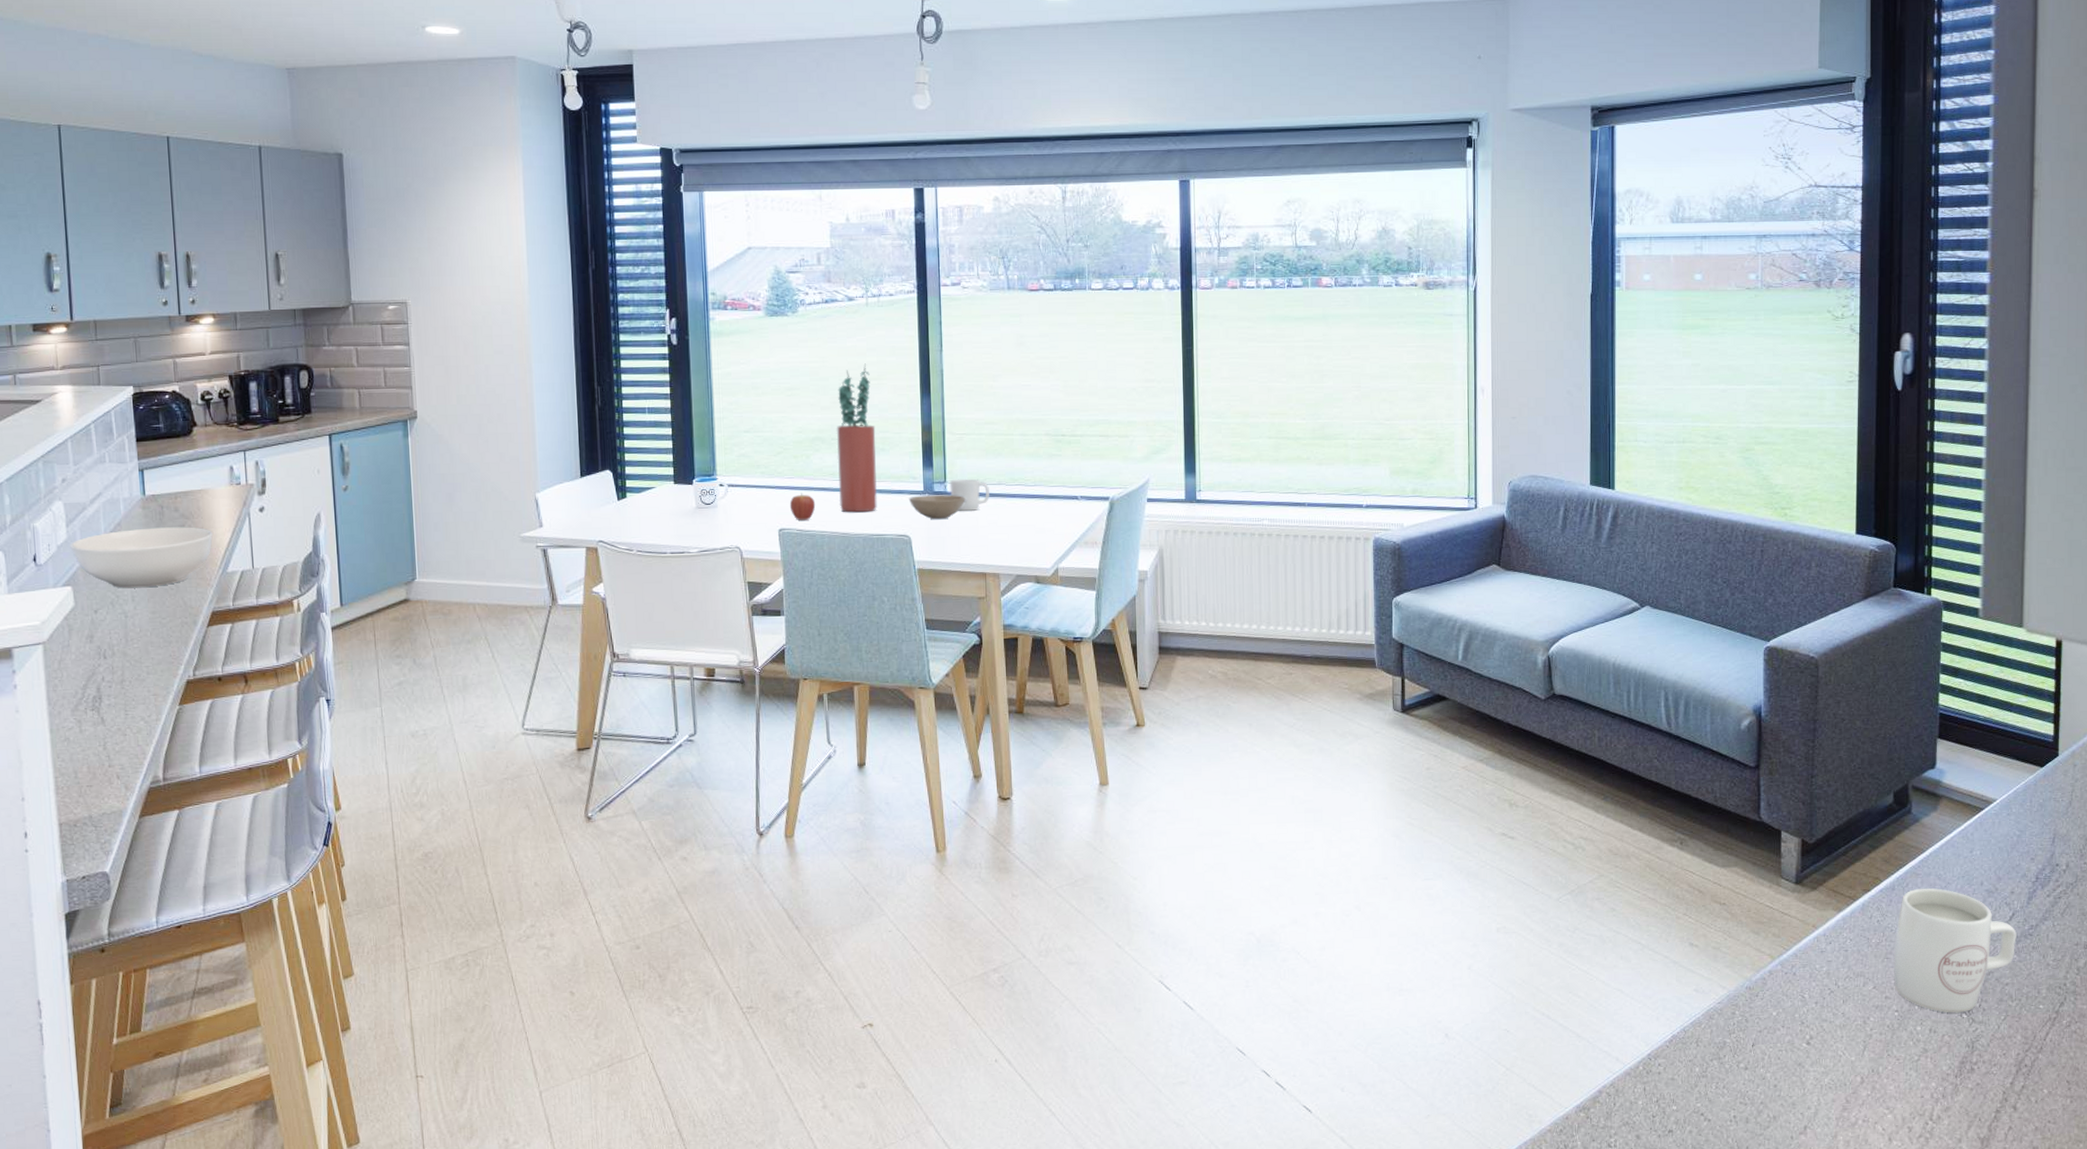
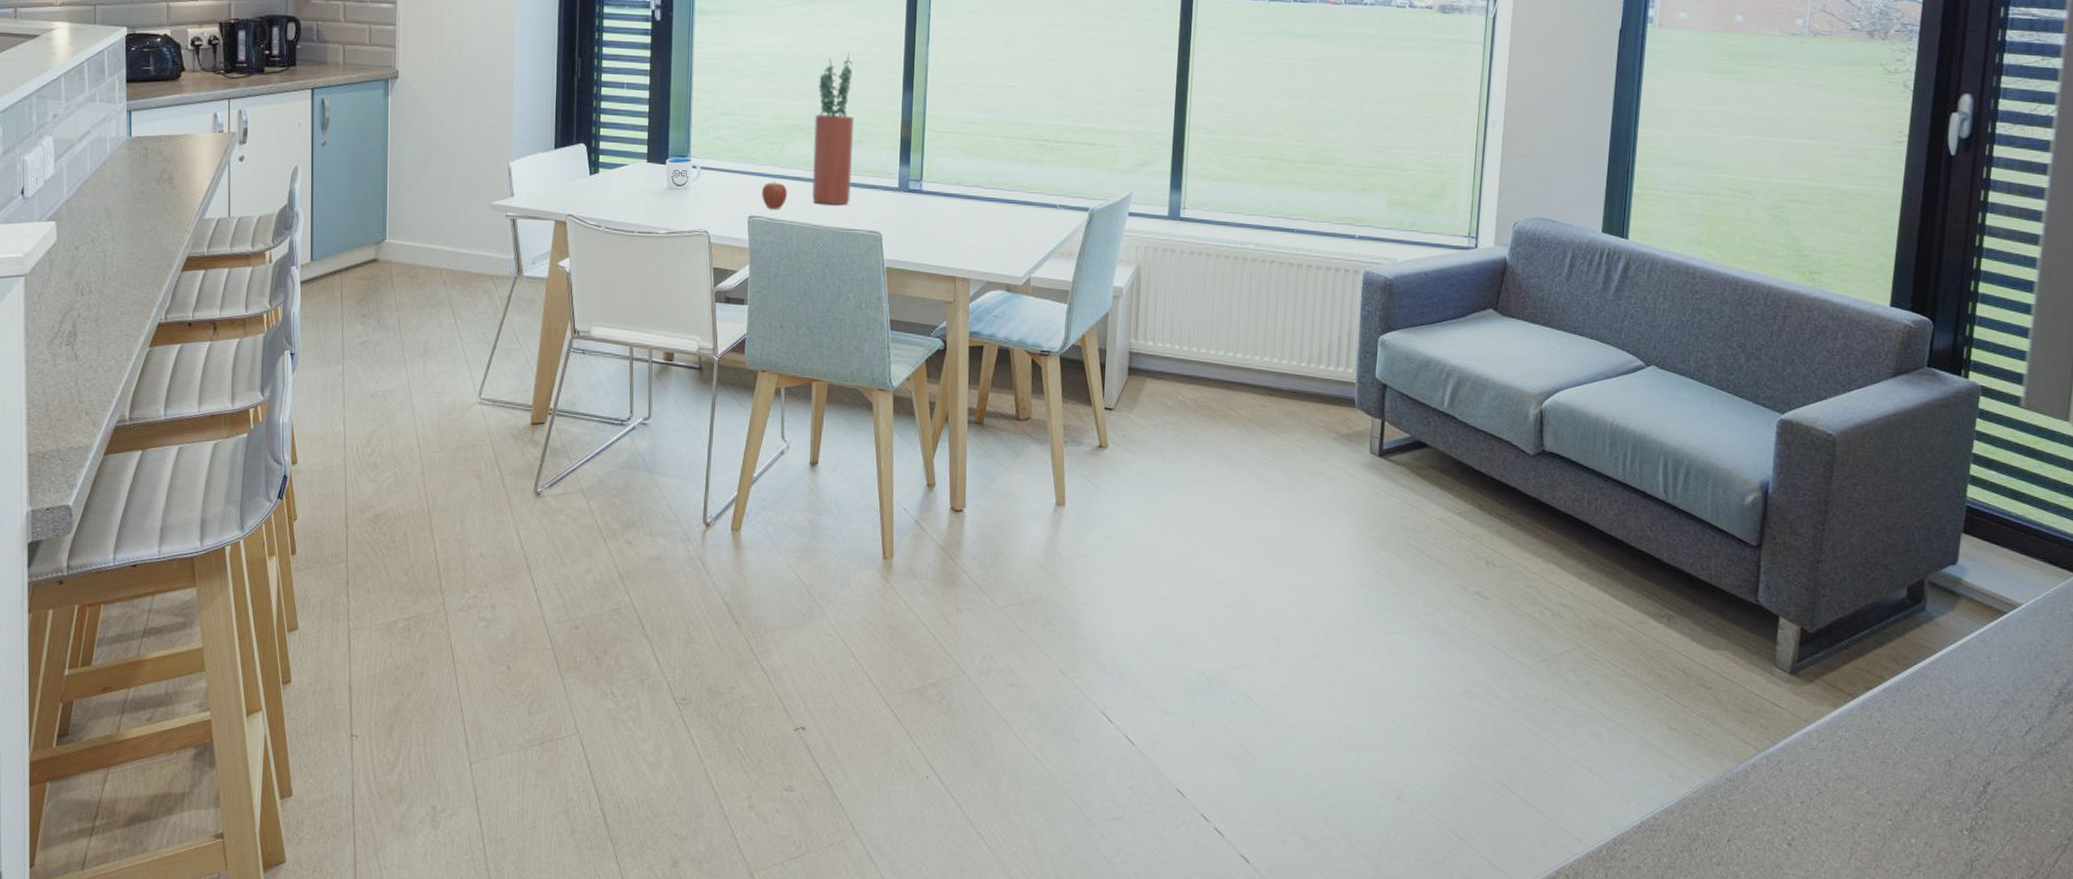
bowl: present [70,527,213,589] -> none [57,169,193,229]
soup bowl: present [908,494,966,520] -> none [882,192,941,219]
mug: present [949,478,989,512] -> none [925,178,966,213]
mug: present [1893,887,2017,1013] -> none [1889,691,2032,829]

